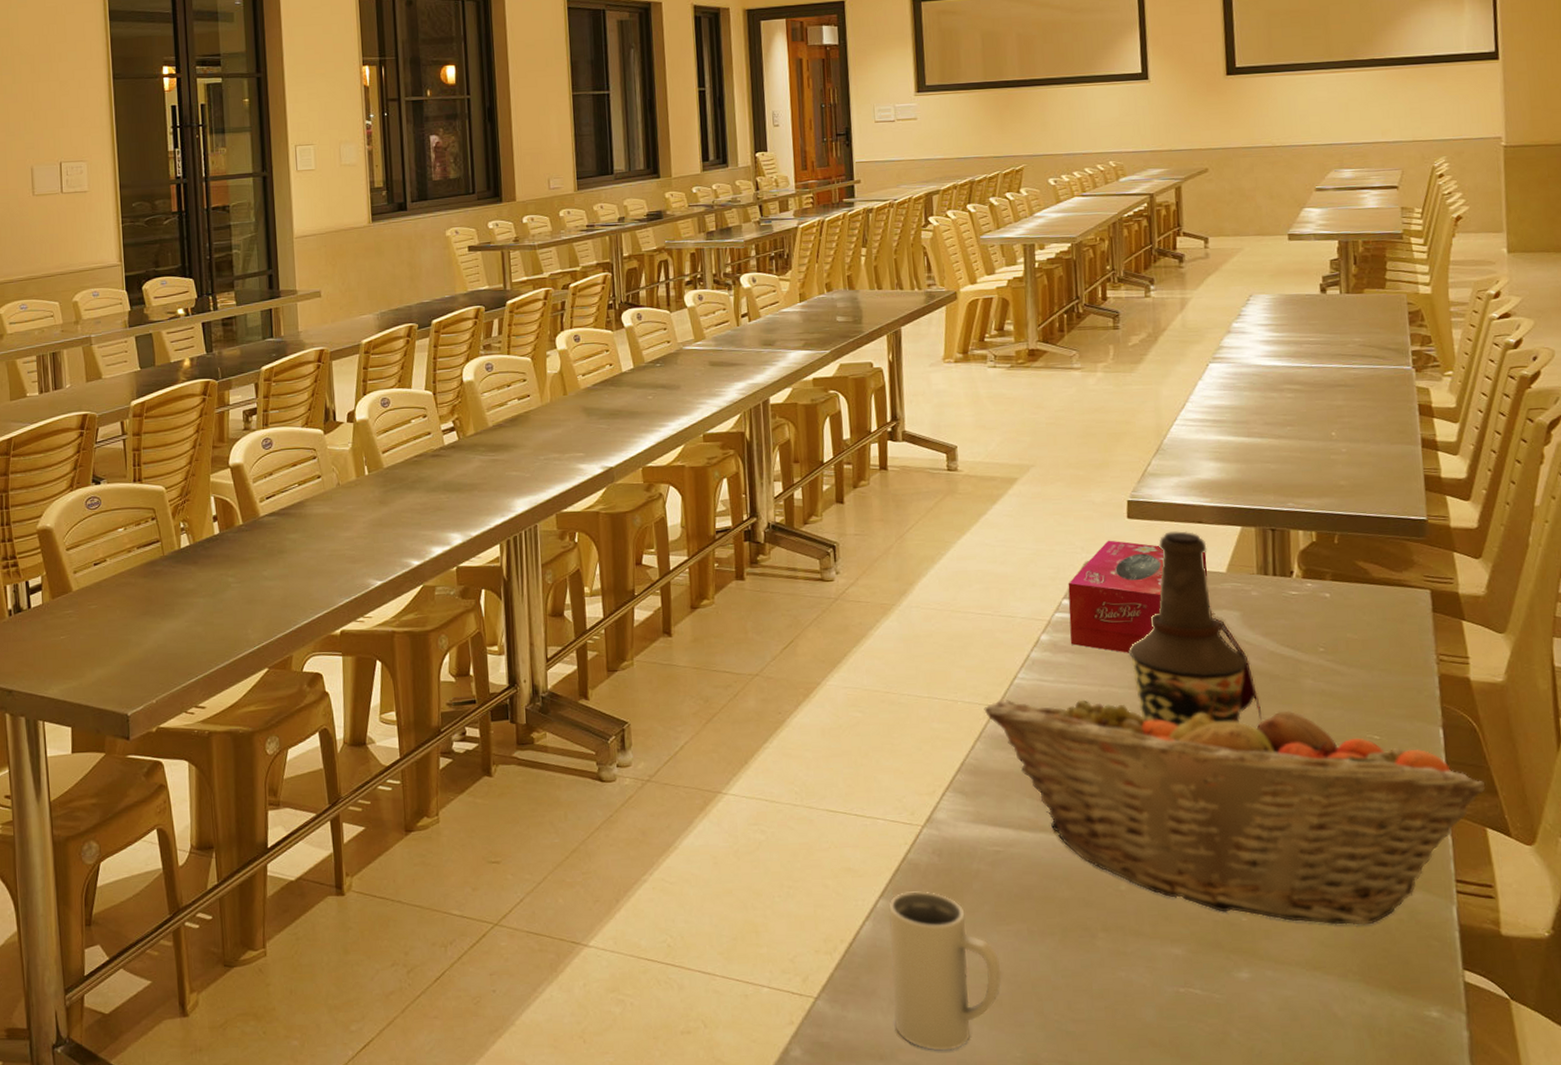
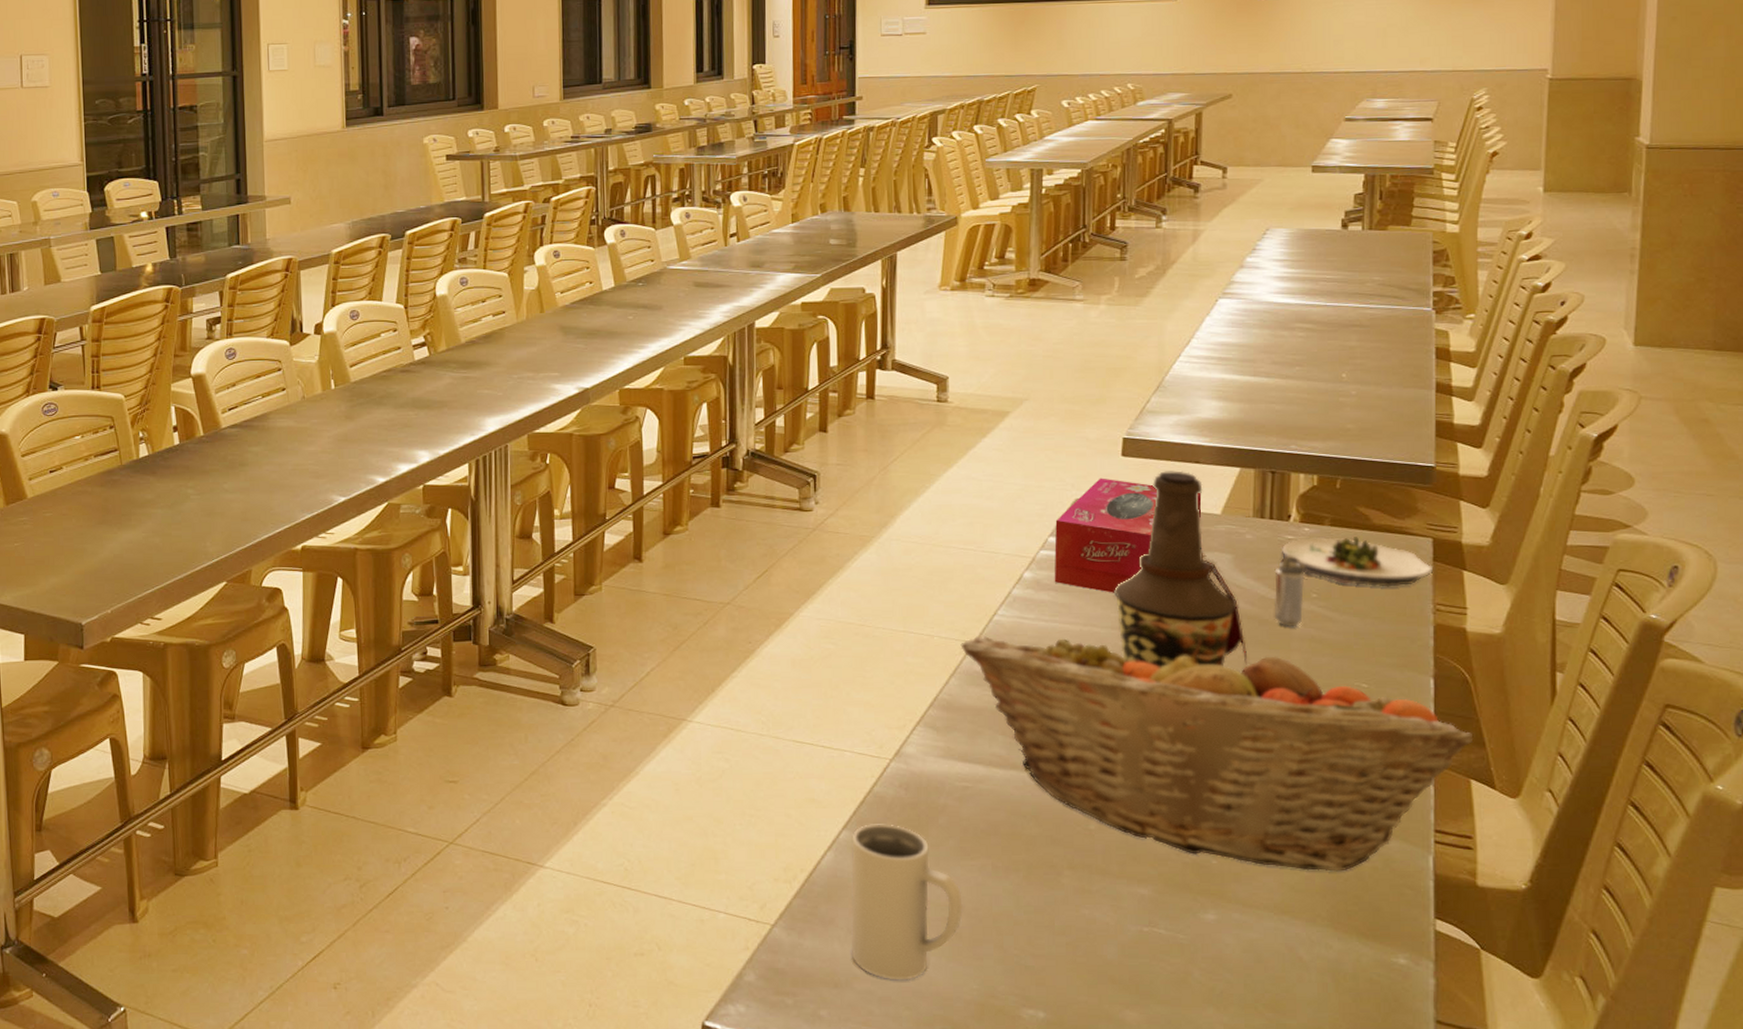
shaker: none [1281,610,1312,682] -> present [1274,555,1306,628]
salad plate: none [1287,590,1434,639] -> present [1282,537,1434,587]

